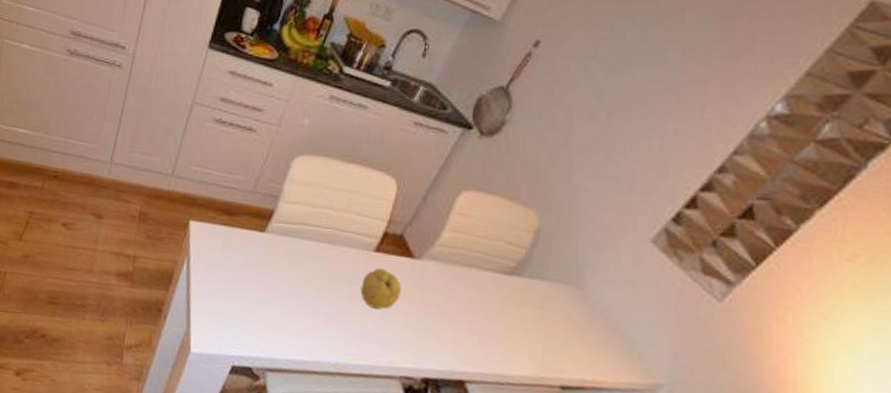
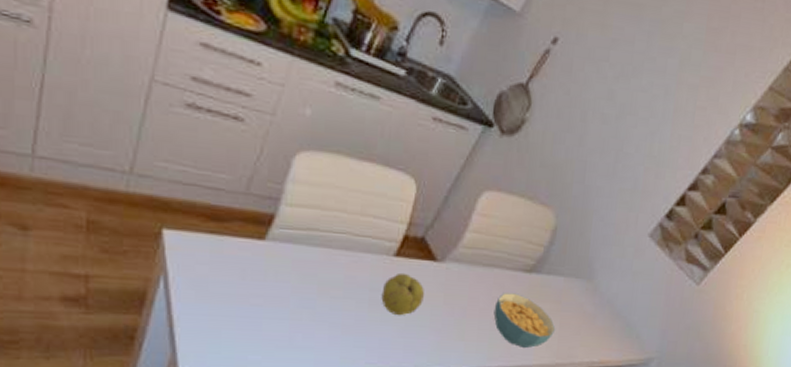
cereal bowl: none [470,294,540,356] -> present [493,293,556,349]

